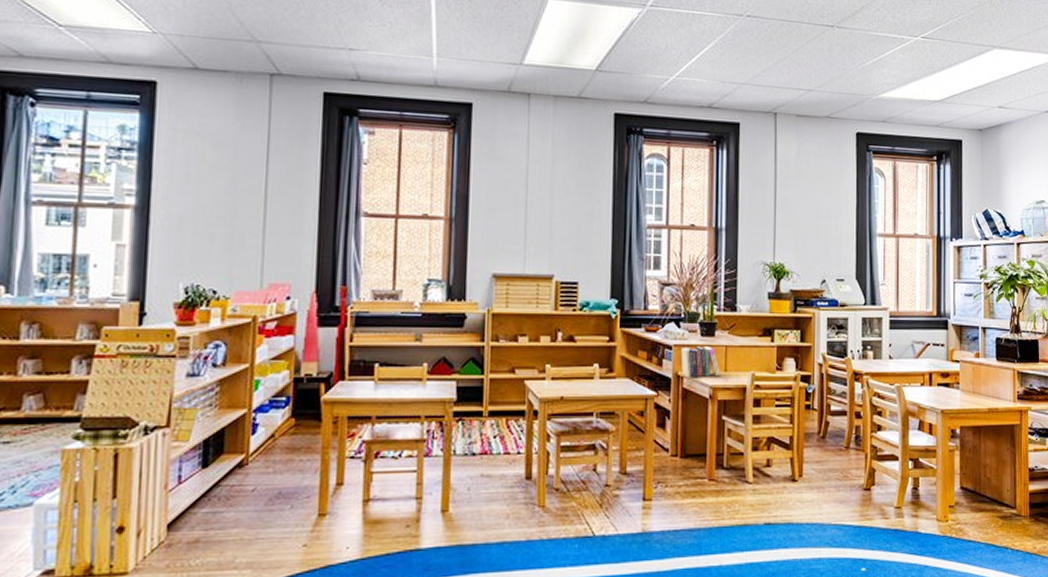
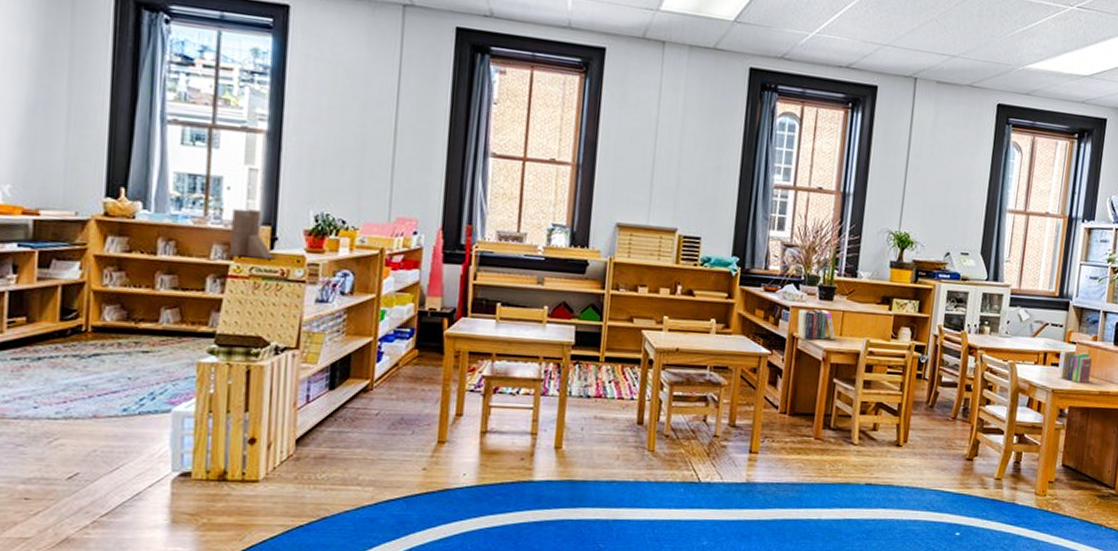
wooden blocks: none [96,285,143,336] -> present [230,208,275,260]
desk lamp: none [874,328,918,361] -> present [990,306,1037,338]
books: none [944,369,977,403] -> present [1057,350,1092,384]

